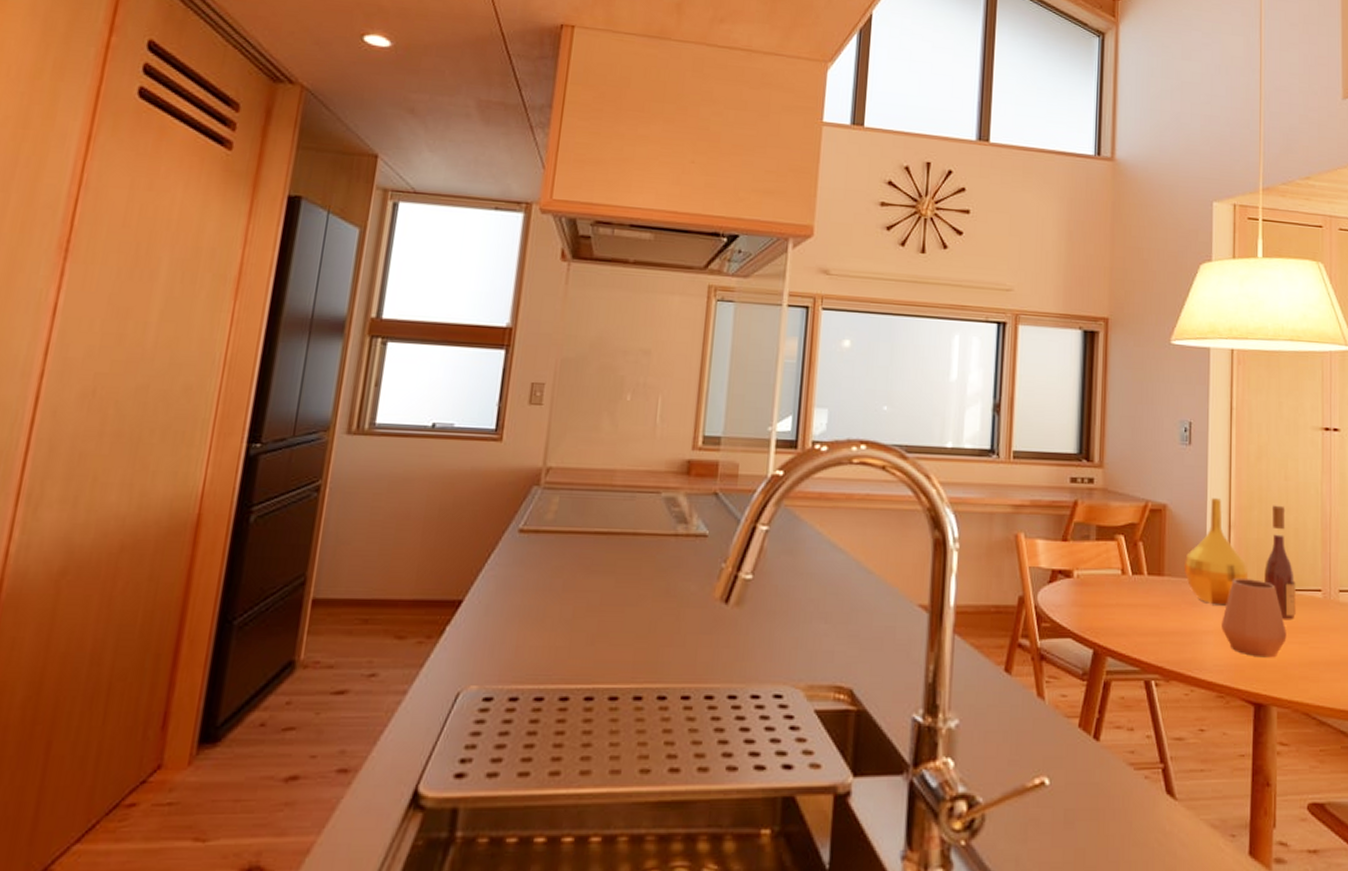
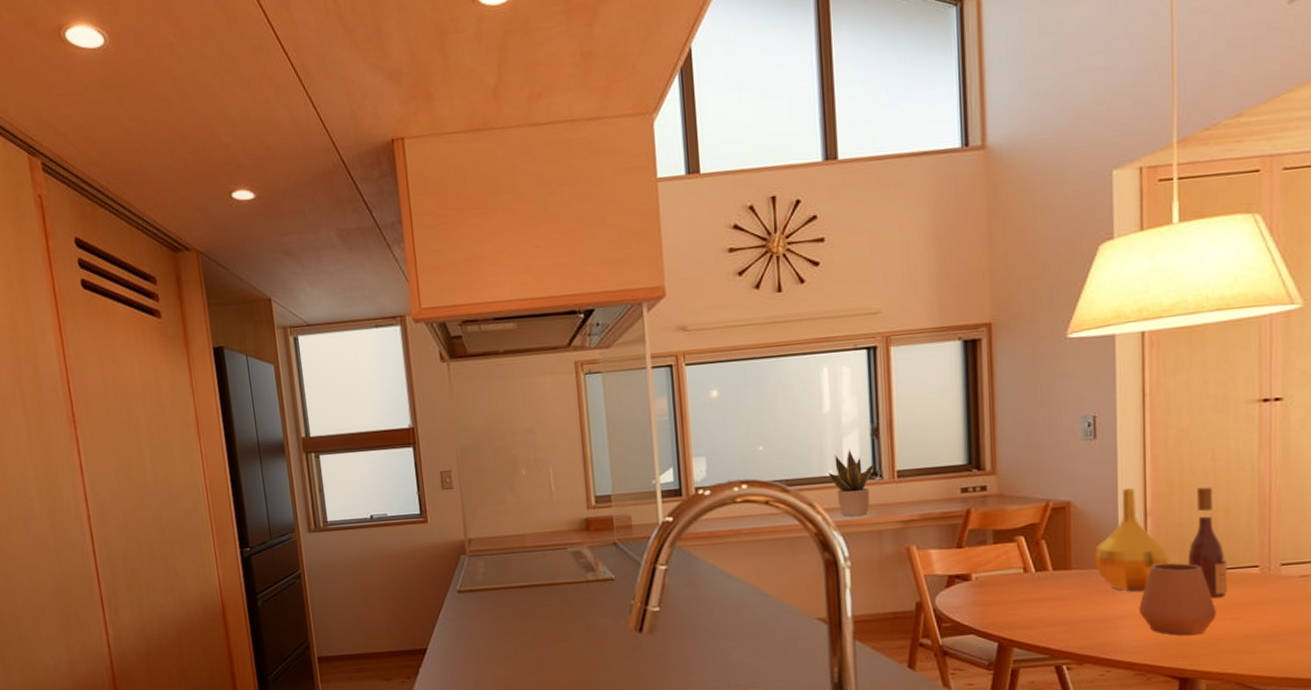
potted plant: none [948,422,995,494] -> present [828,449,876,517]

